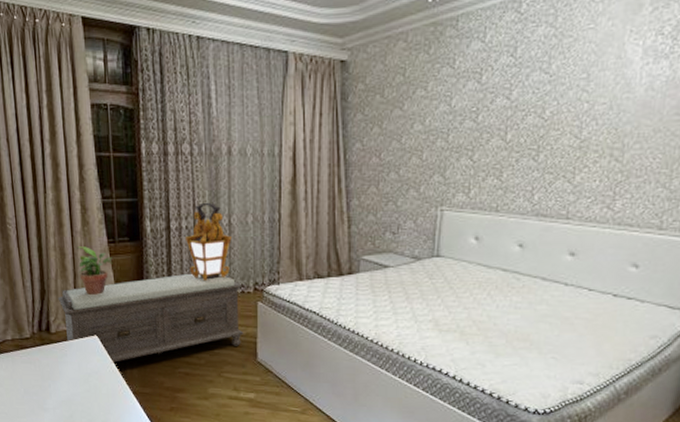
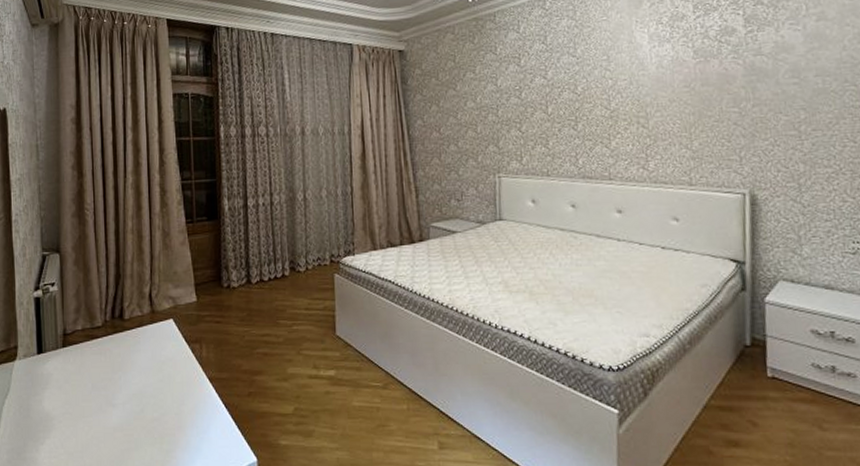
bench: present [58,273,244,363] -> none [133,247,322,348]
potted plant: present [76,246,113,295] -> none [154,228,190,276]
lantern: present [186,202,232,281] -> none [263,179,307,256]

